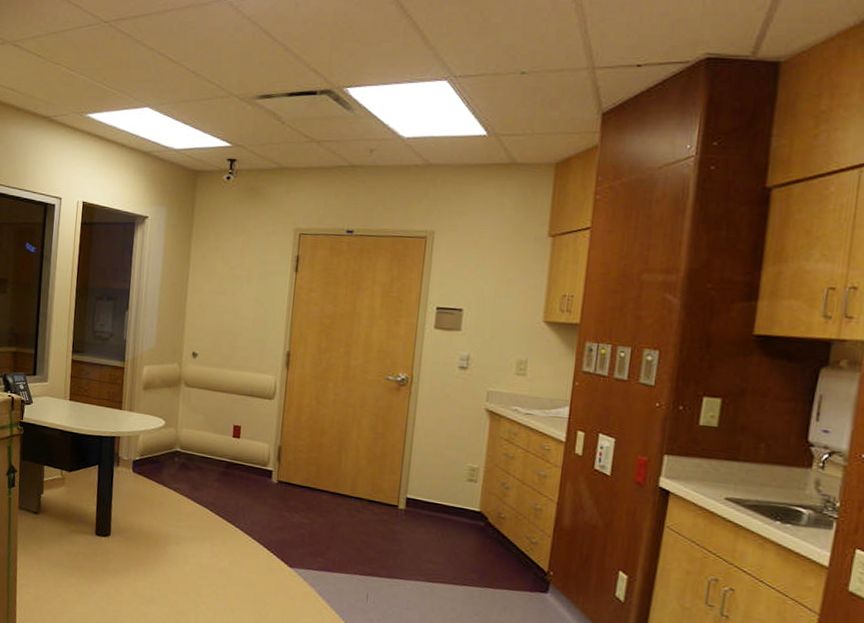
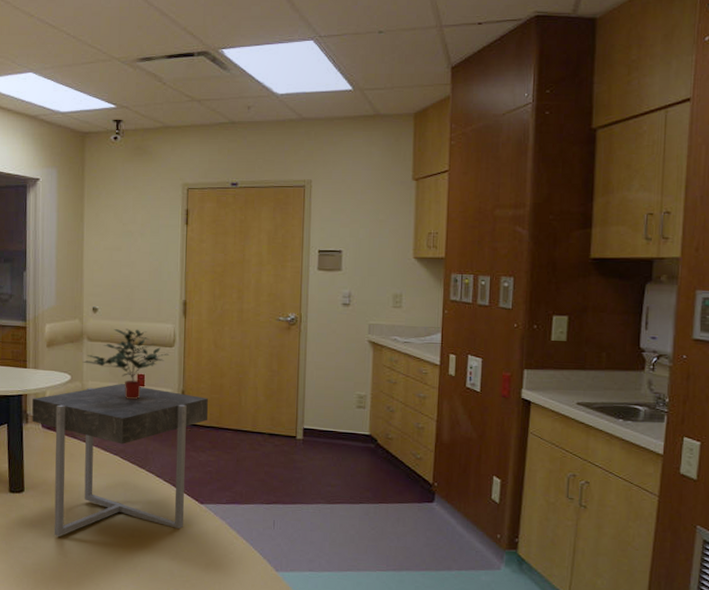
side table: none [123,433,306,591] -> present [32,384,208,536]
potted plant: none [179,376,269,451] -> present [83,328,170,399]

